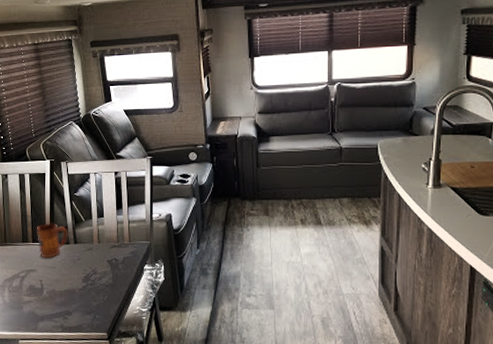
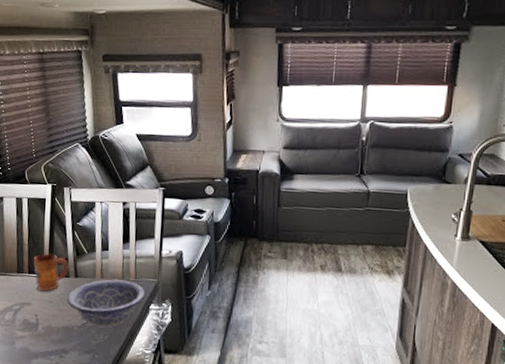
decorative bowl: none [68,243,139,290] -> present [66,279,146,328]

